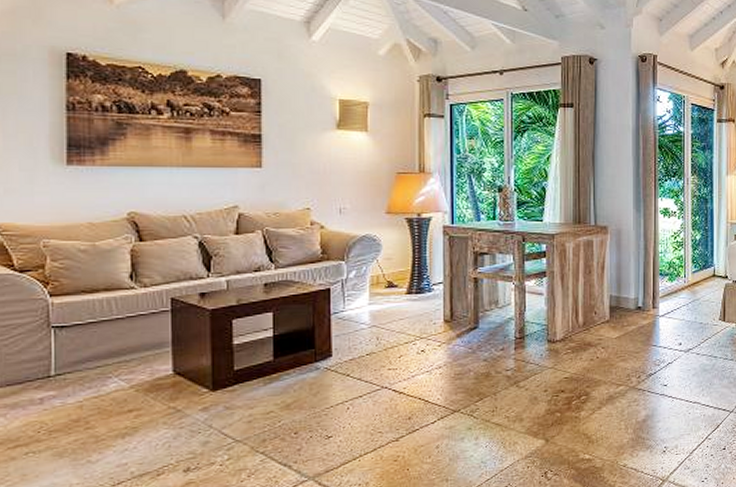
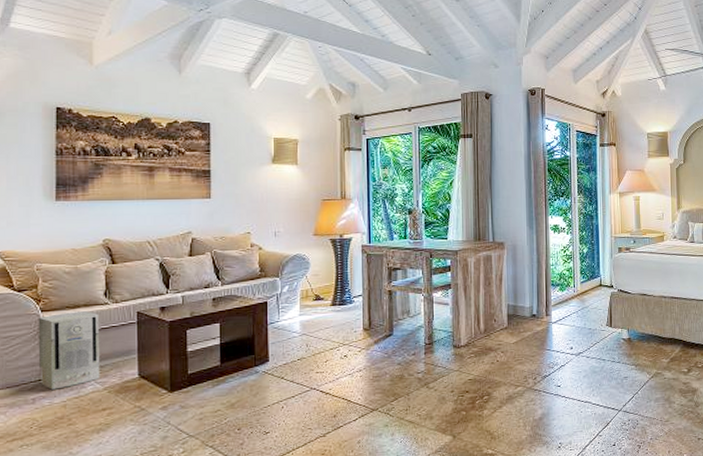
air purifier: none [46,296,125,388] -> present [38,311,100,390]

